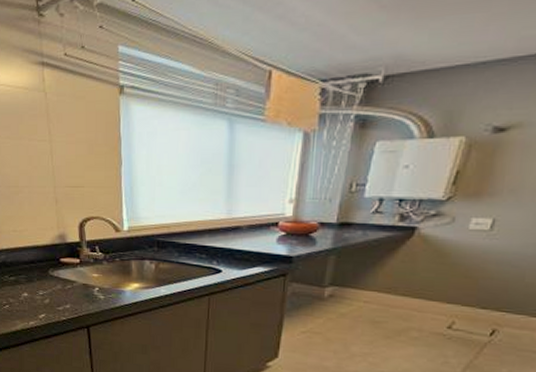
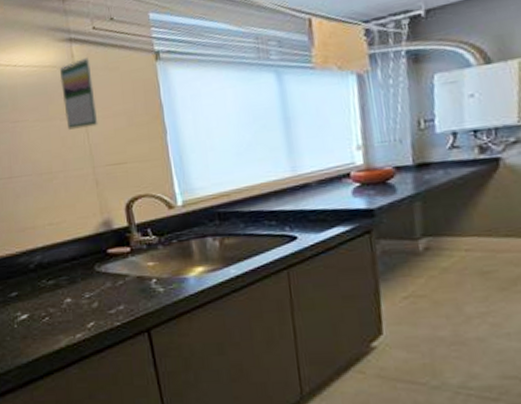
calendar: none [31,83,62,150] -> present [59,58,98,130]

